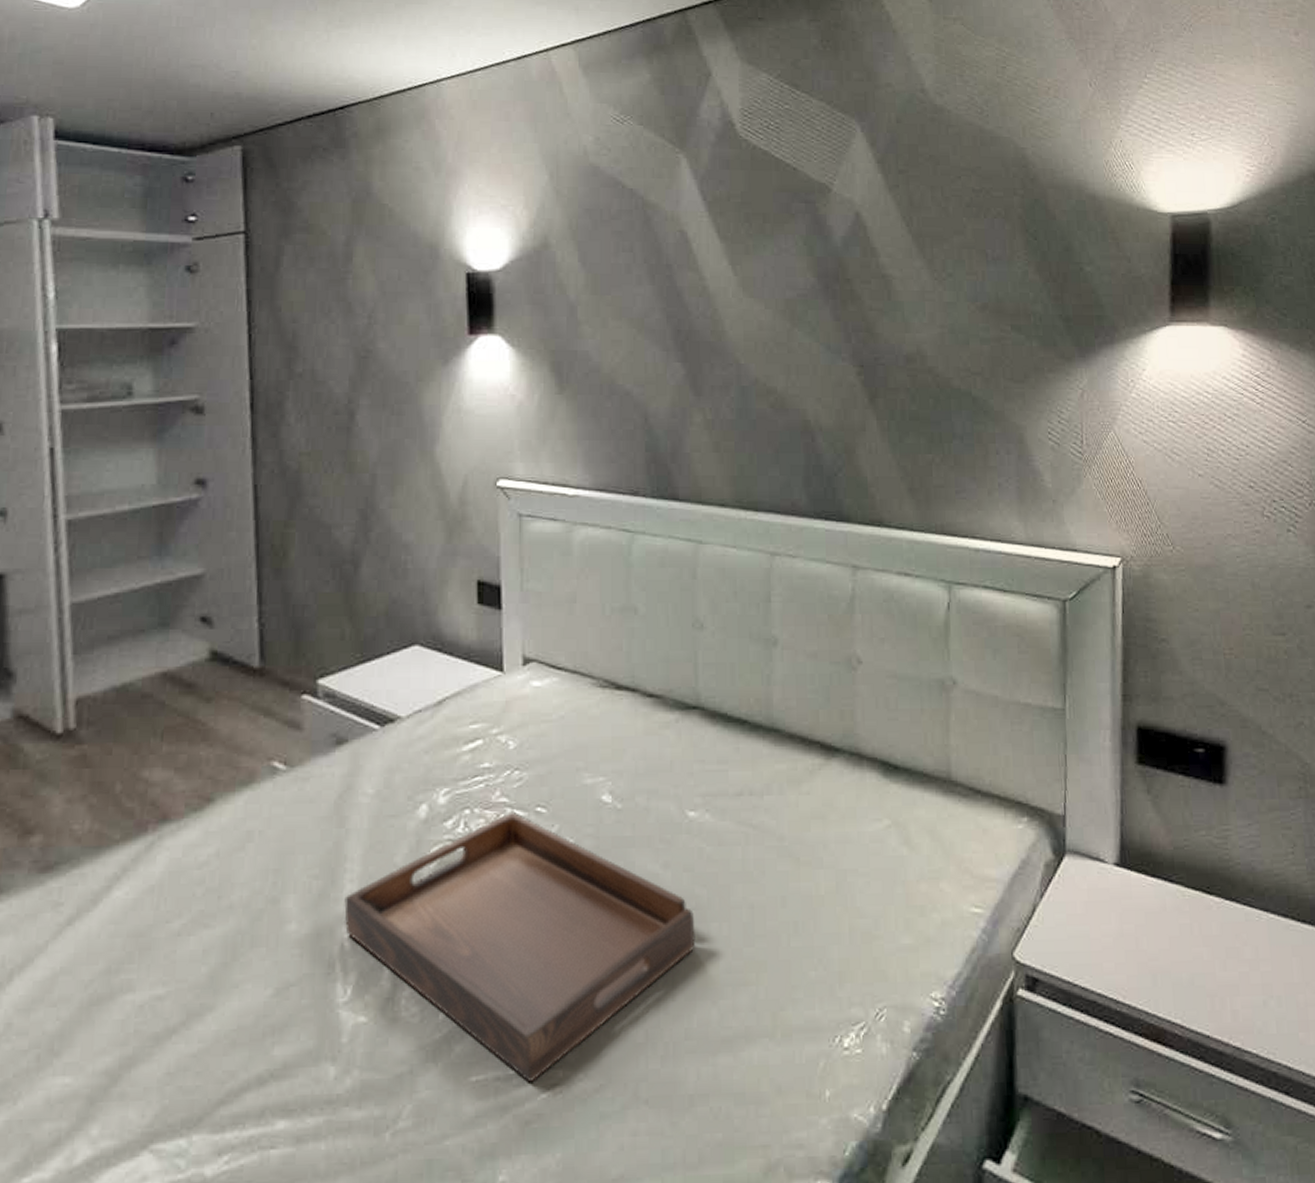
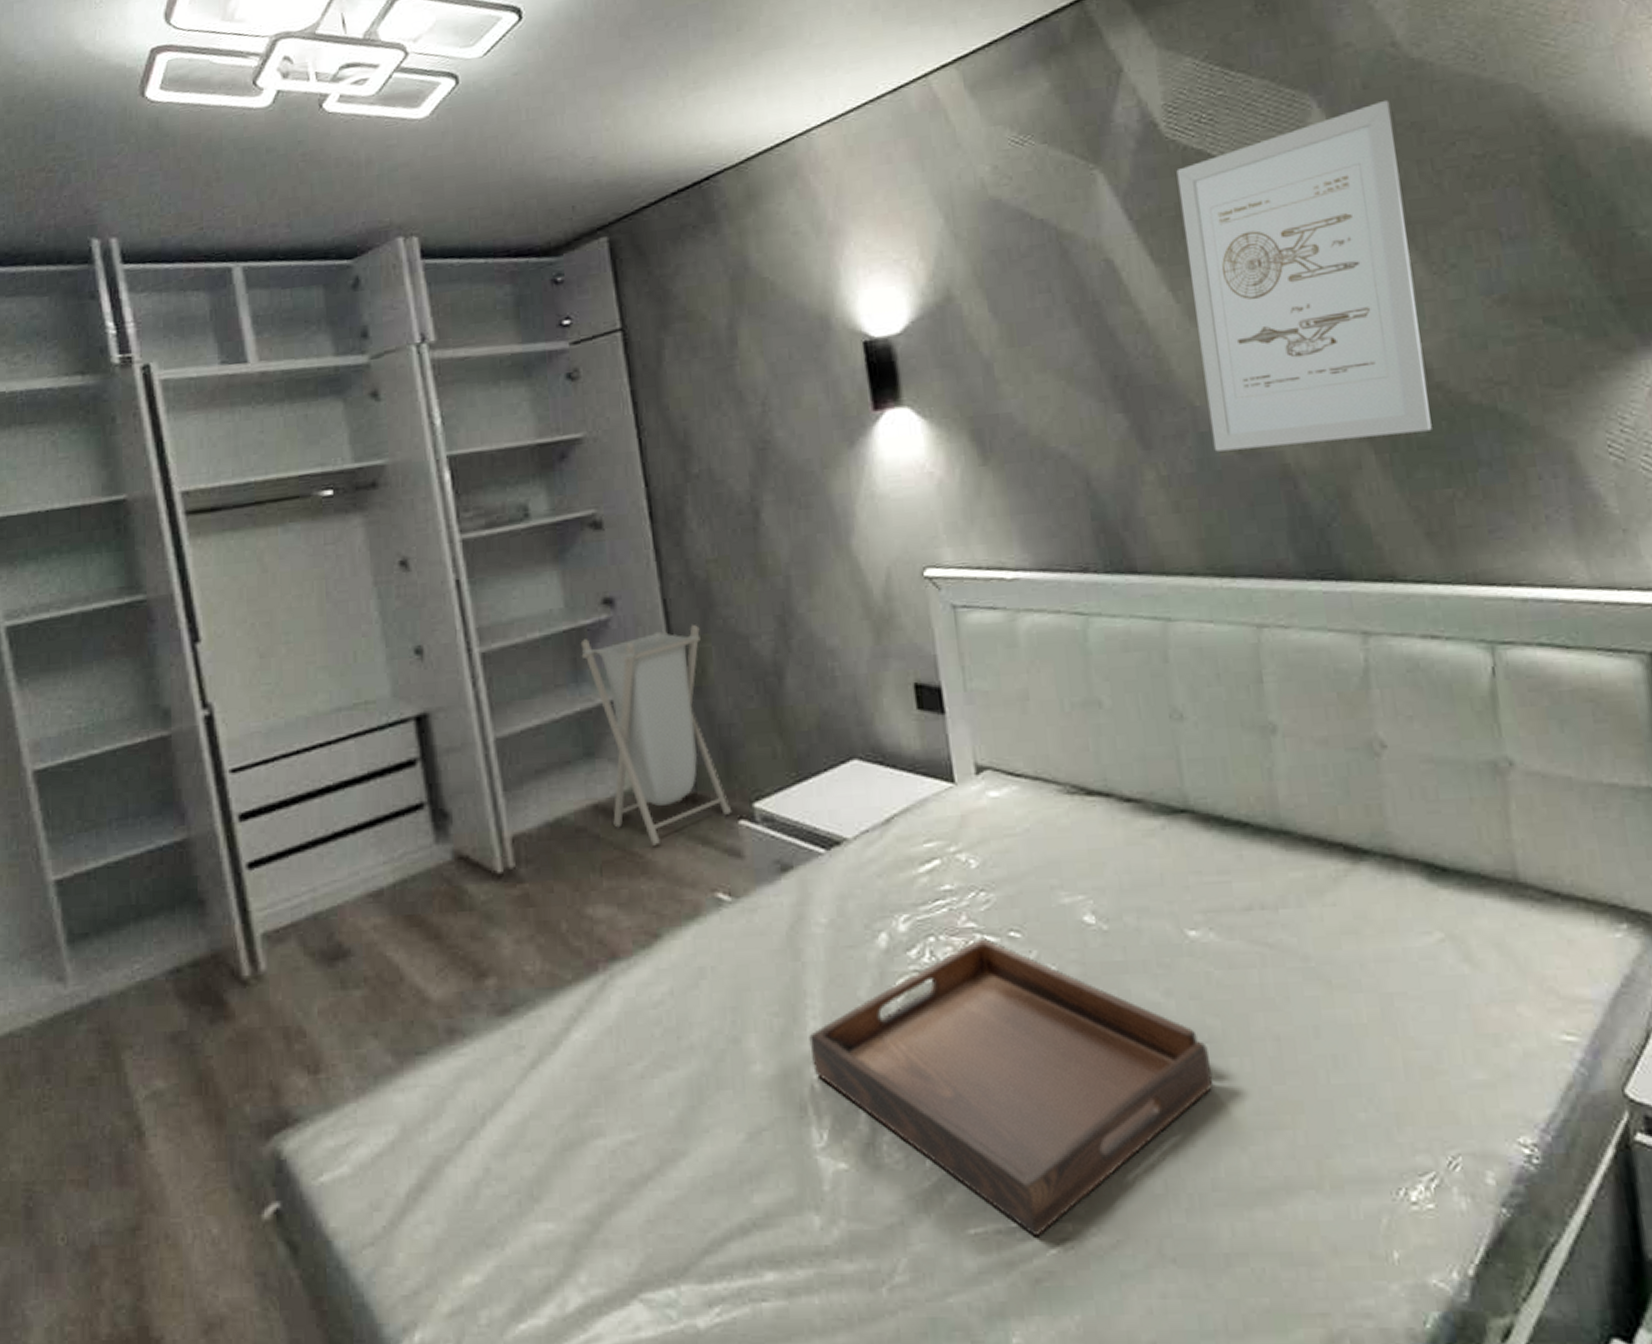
laundry hamper: none [168,510,297,715] -> present [580,624,733,846]
wall art: none [745,134,922,406] -> present [1176,99,1432,452]

